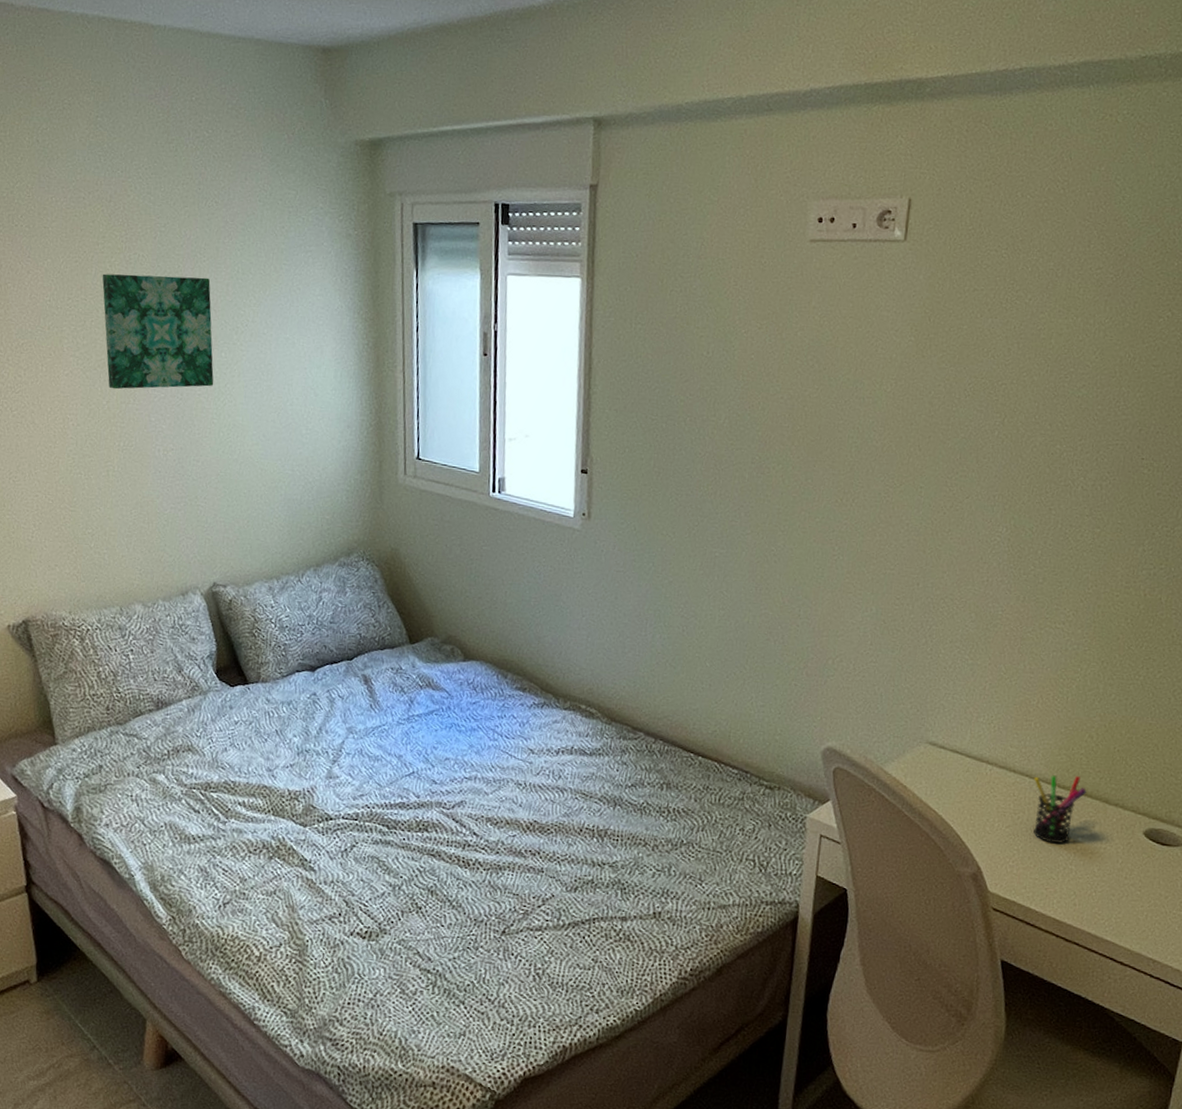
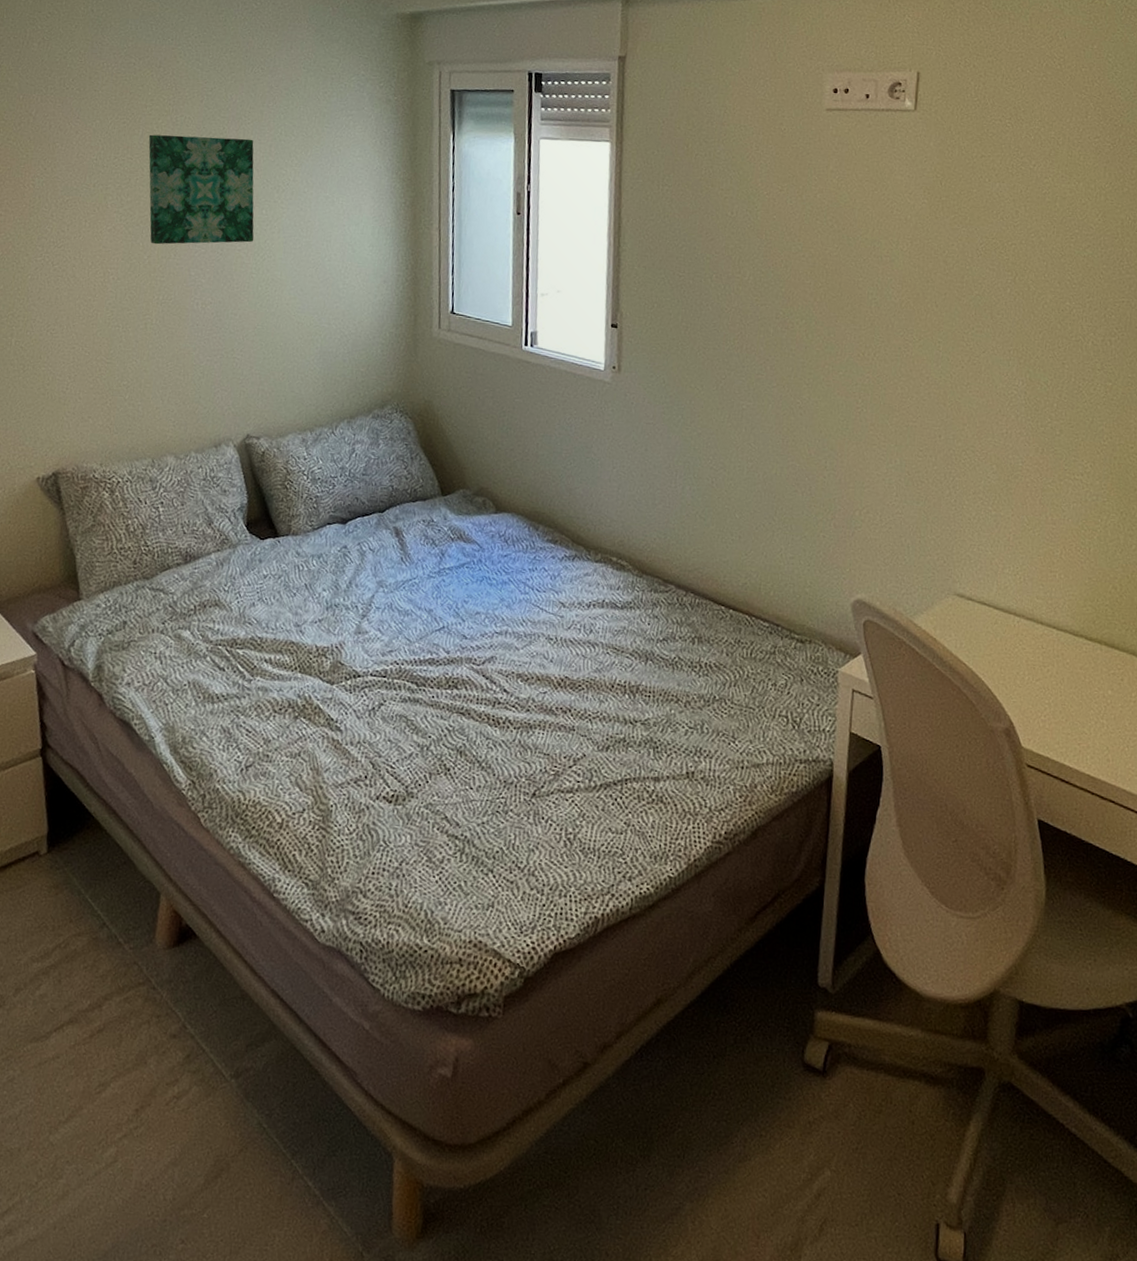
pen holder: present [1033,775,1087,843] -> none [1061,627,1113,697]

